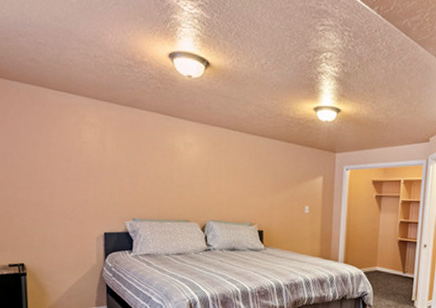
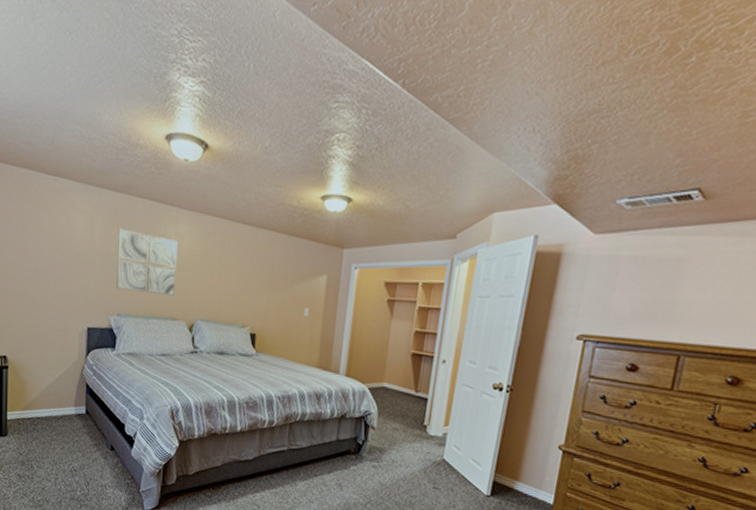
wall art: none [129,140,187,200] -> present [116,228,178,296]

